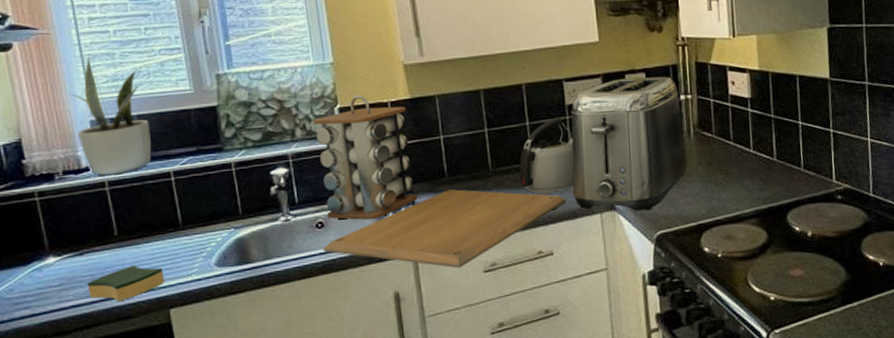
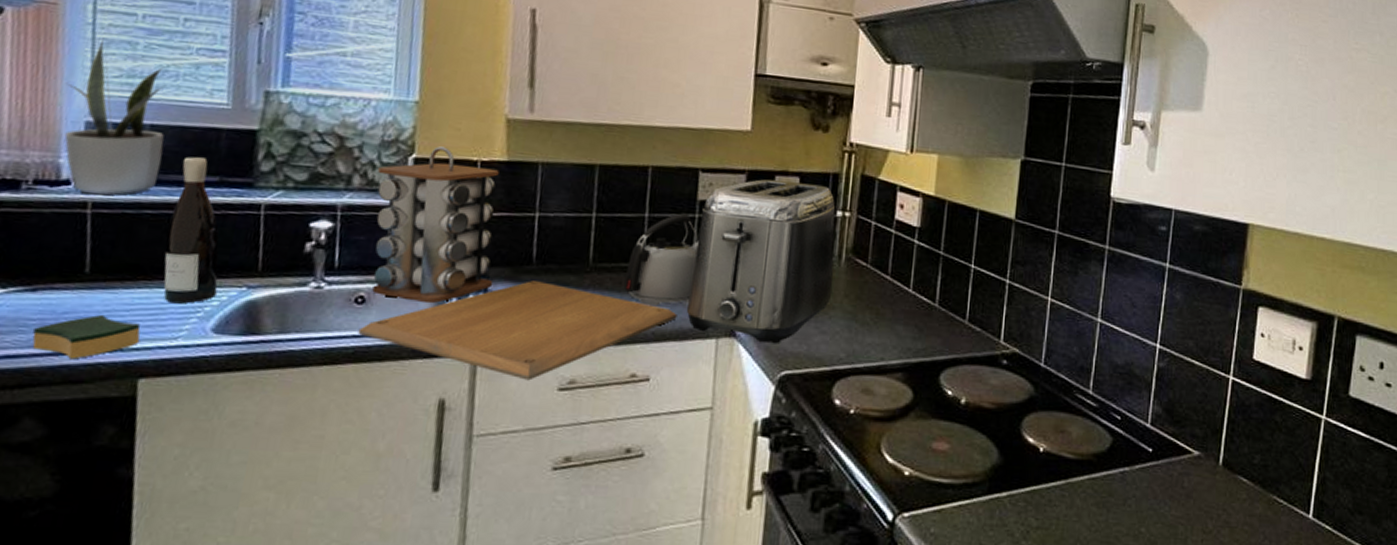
bottle: none [166,134,213,249] -> present [163,156,220,304]

